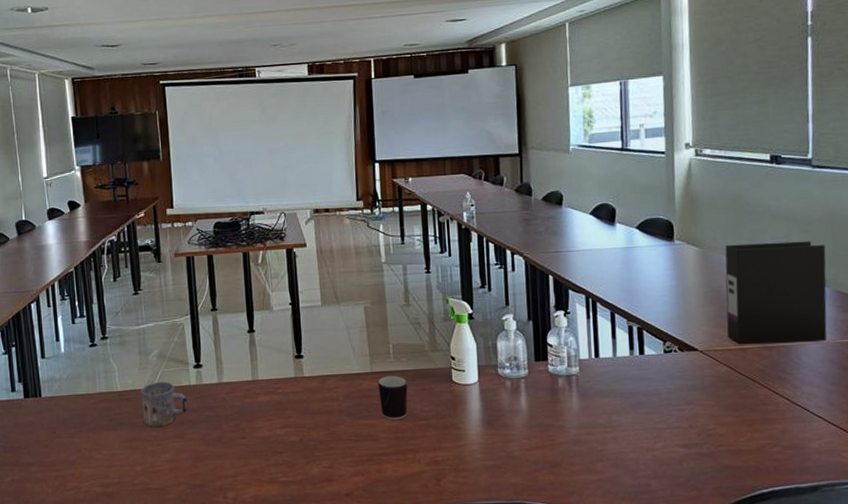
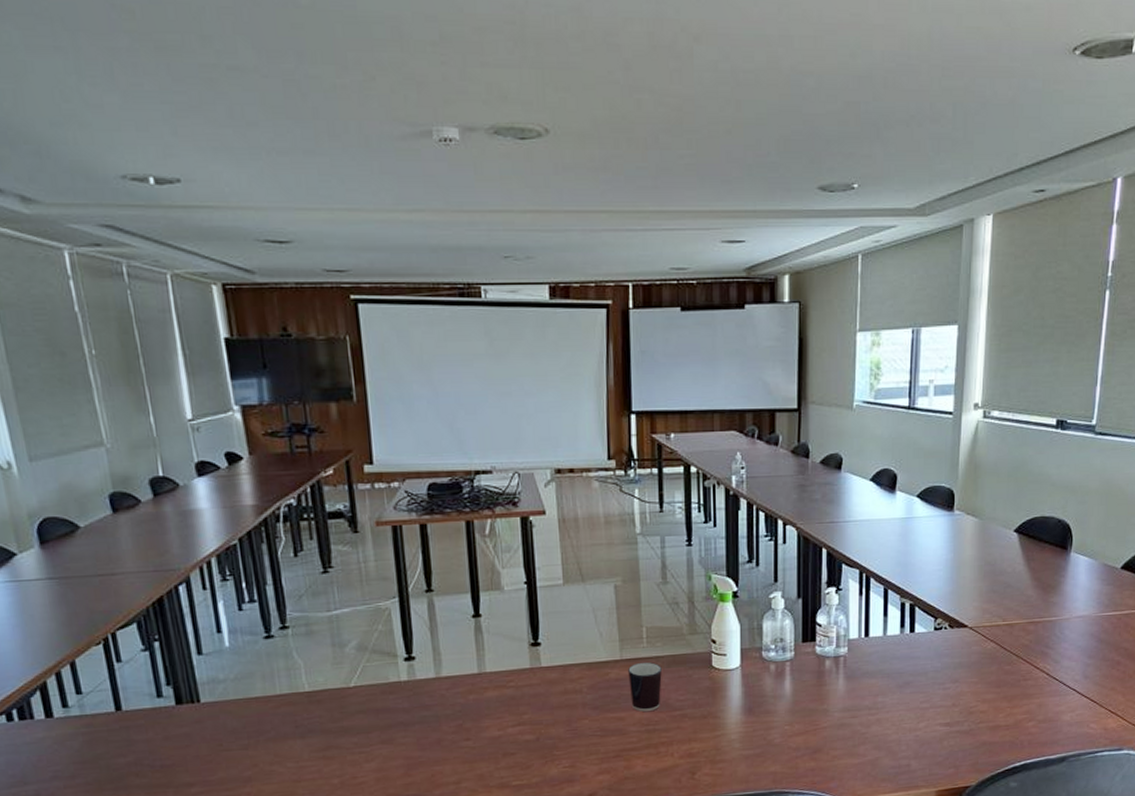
mug: present [141,381,188,428] -> none [336,678,398,733]
binder: present [725,241,827,345] -> none [997,512,1098,621]

